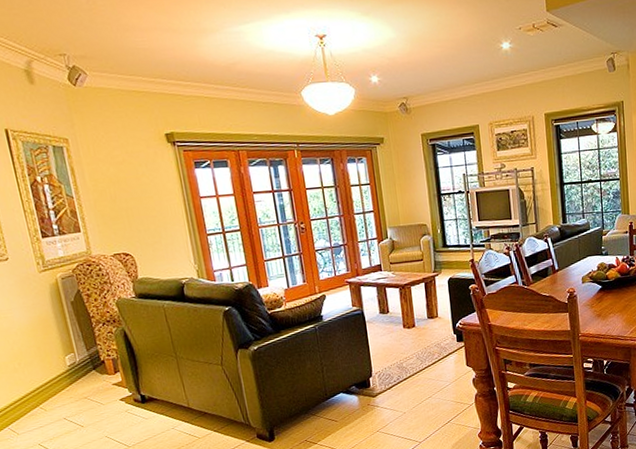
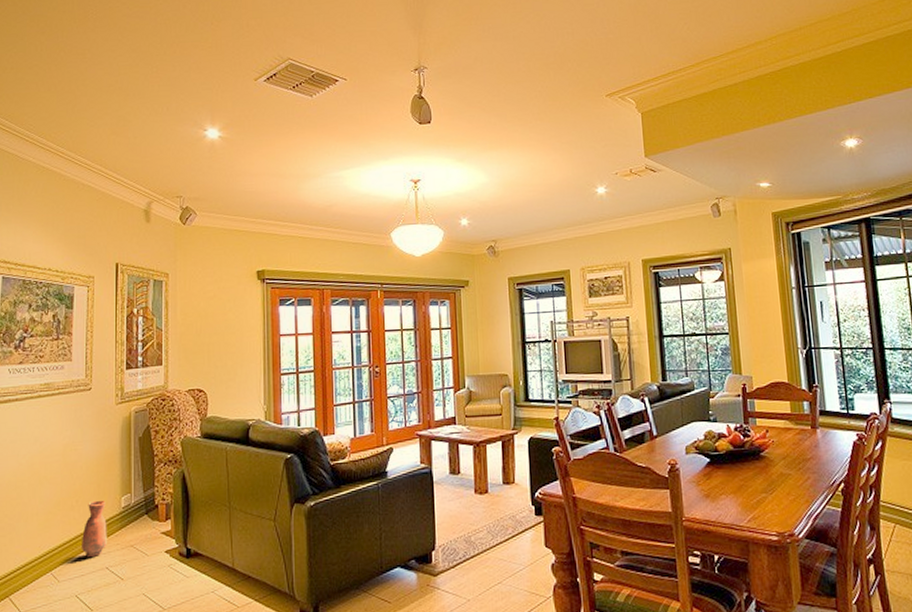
vase: none [31,360,60,411] -> present [82,500,108,557]

